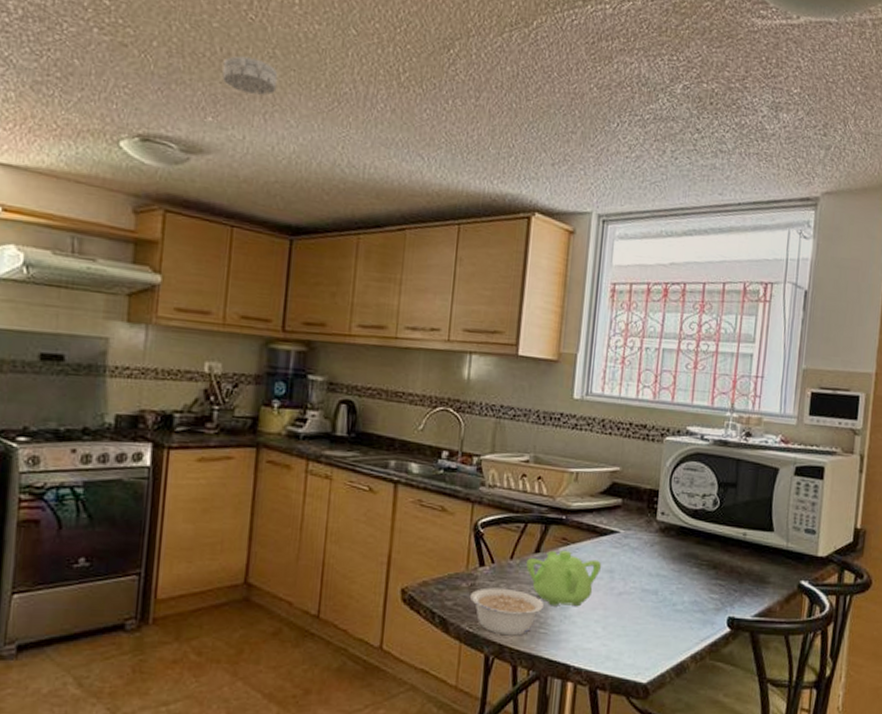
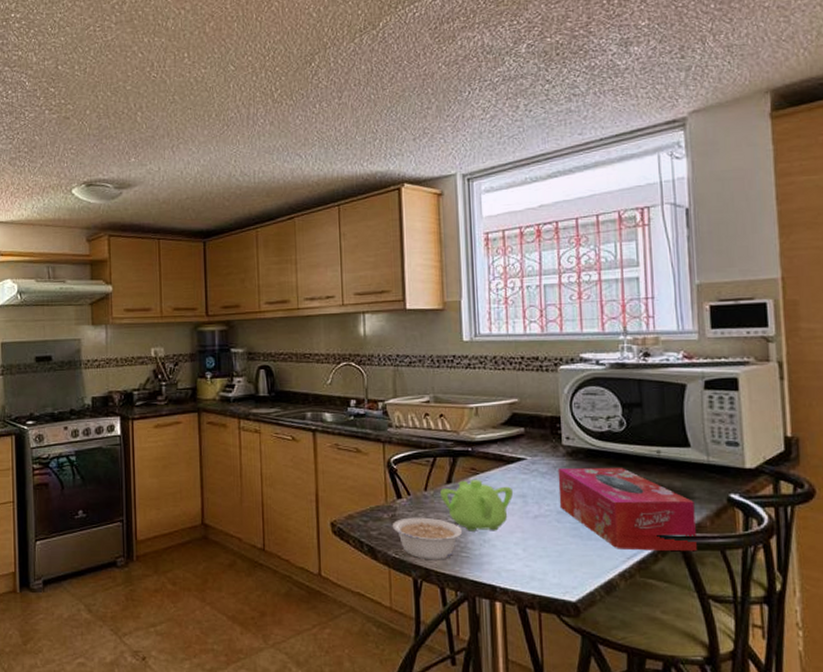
smoke detector: present [222,56,278,96] -> none [137,106,179,134]
tissue box: none [645,543,769,636] -> present [557,467,697,552]

